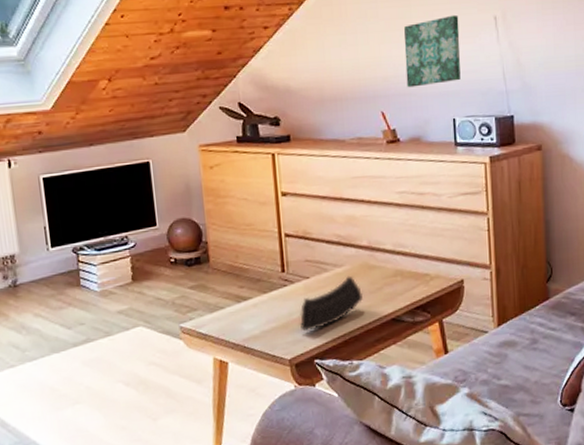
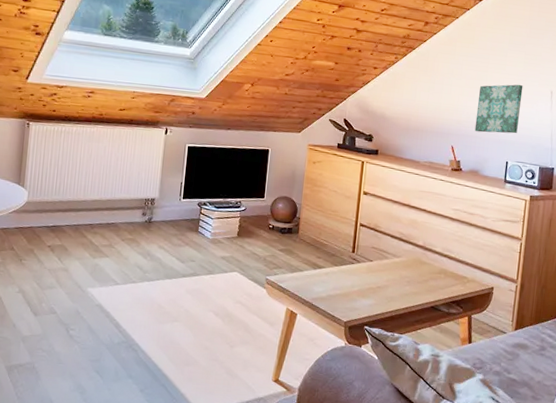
gun magazine: present [300,276,363,331] -> none [358,266,412,303]

